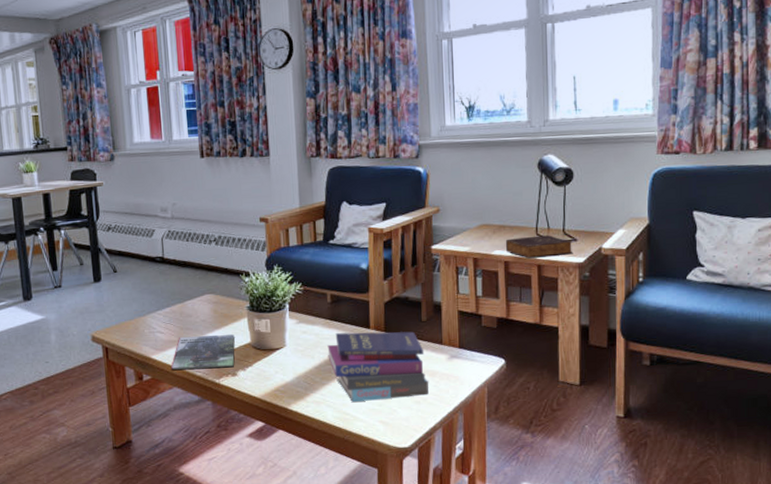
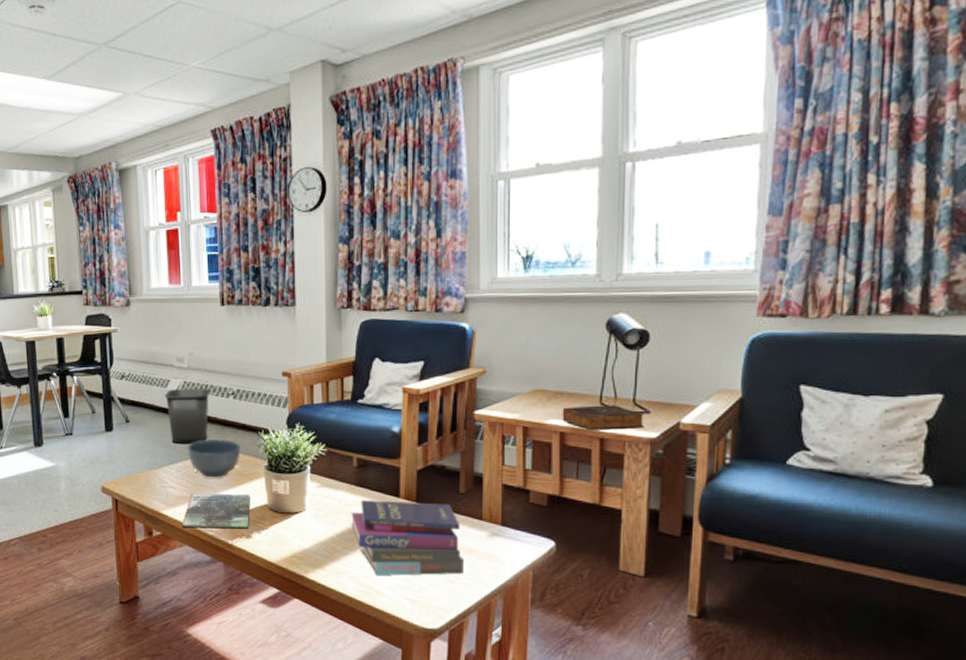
waste bin: none [150,236,193,290] -> present [164,388,210,443]
bowl: none [173,283,224,321] -> present [187,438,241,478]

